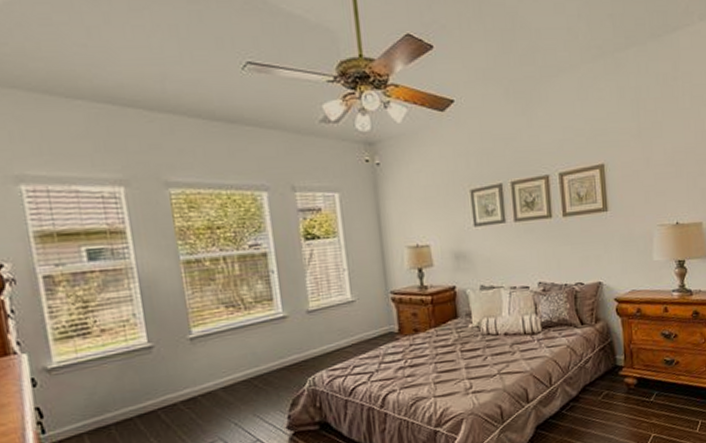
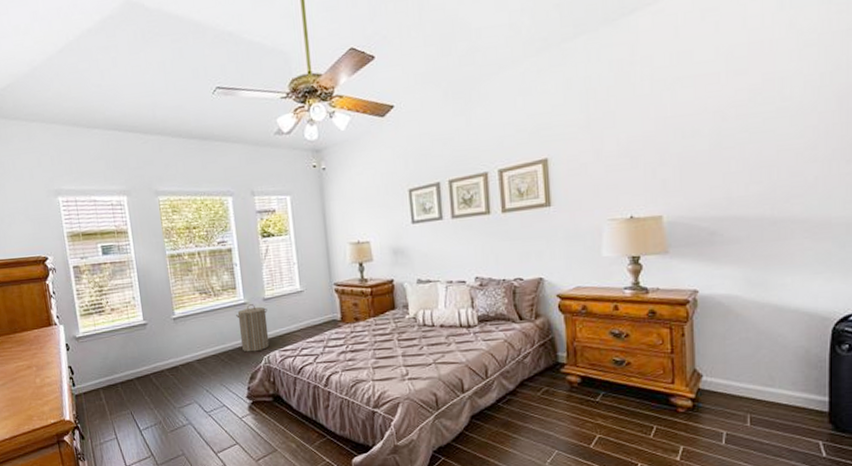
laundry hamper: none [273,318,315,375] -> present [236,304,270,352]

